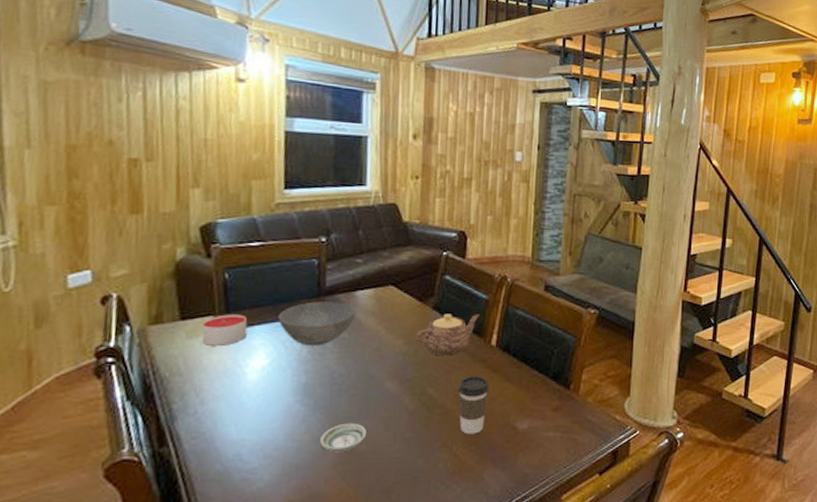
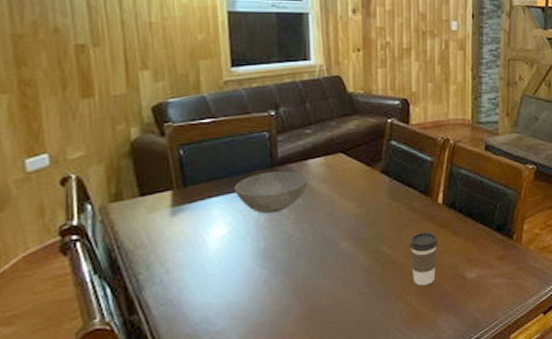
candle: present [201,314,248,346] -> none [161,188,205,219]
saucer: present [320,422,367,453] -> none [283,281,327,310]
teapot: present [415,314,480,356] -> none [366,175,426,216]

